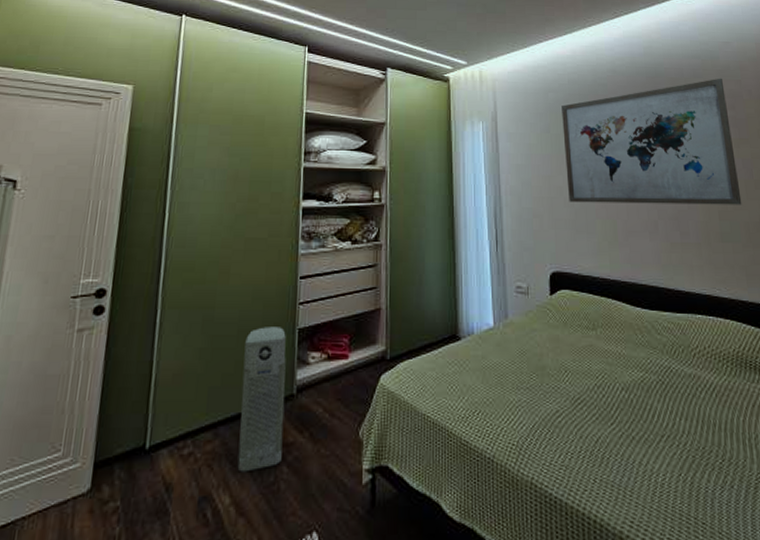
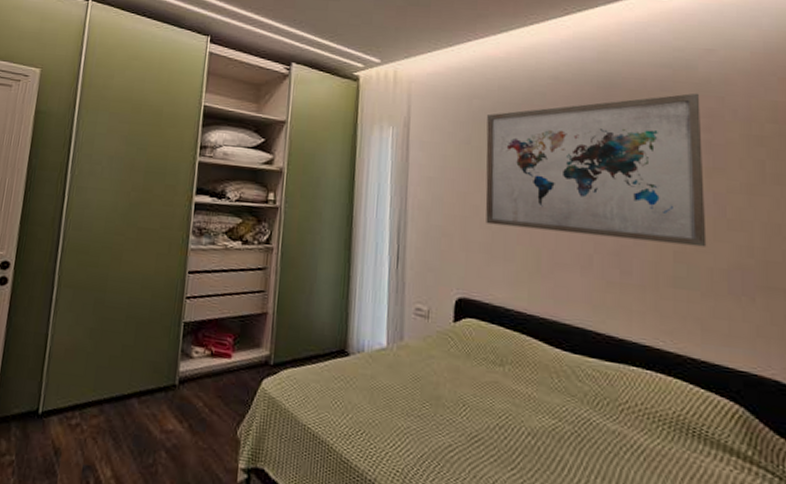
air purifier: present [237,327,286,472] -> none [119,316,172,451]

